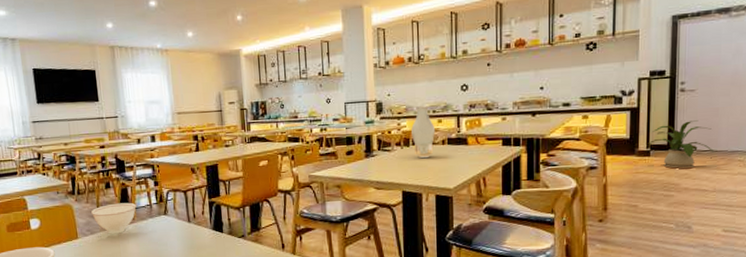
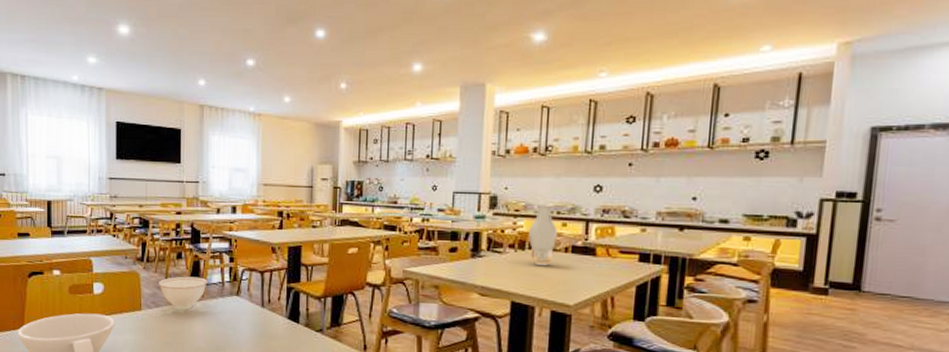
house plant: present [648,120,713,170] -> none [826,257,914,319]

